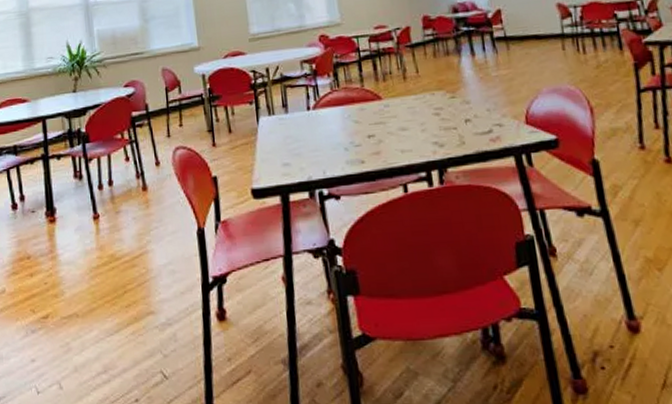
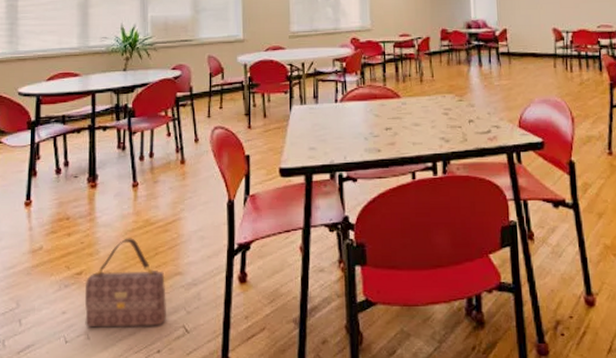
handbag: none [52,275,143,375] -> present [84,238,167,327]

